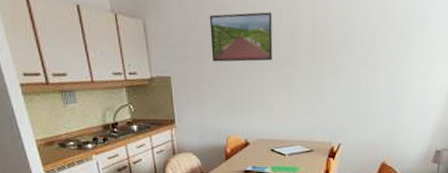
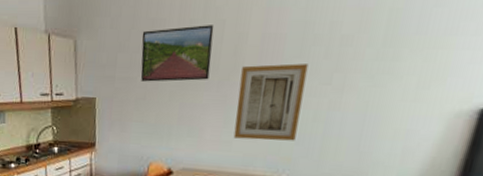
wall art: none [297,48,349,112] -> present [233,63,309,141]

